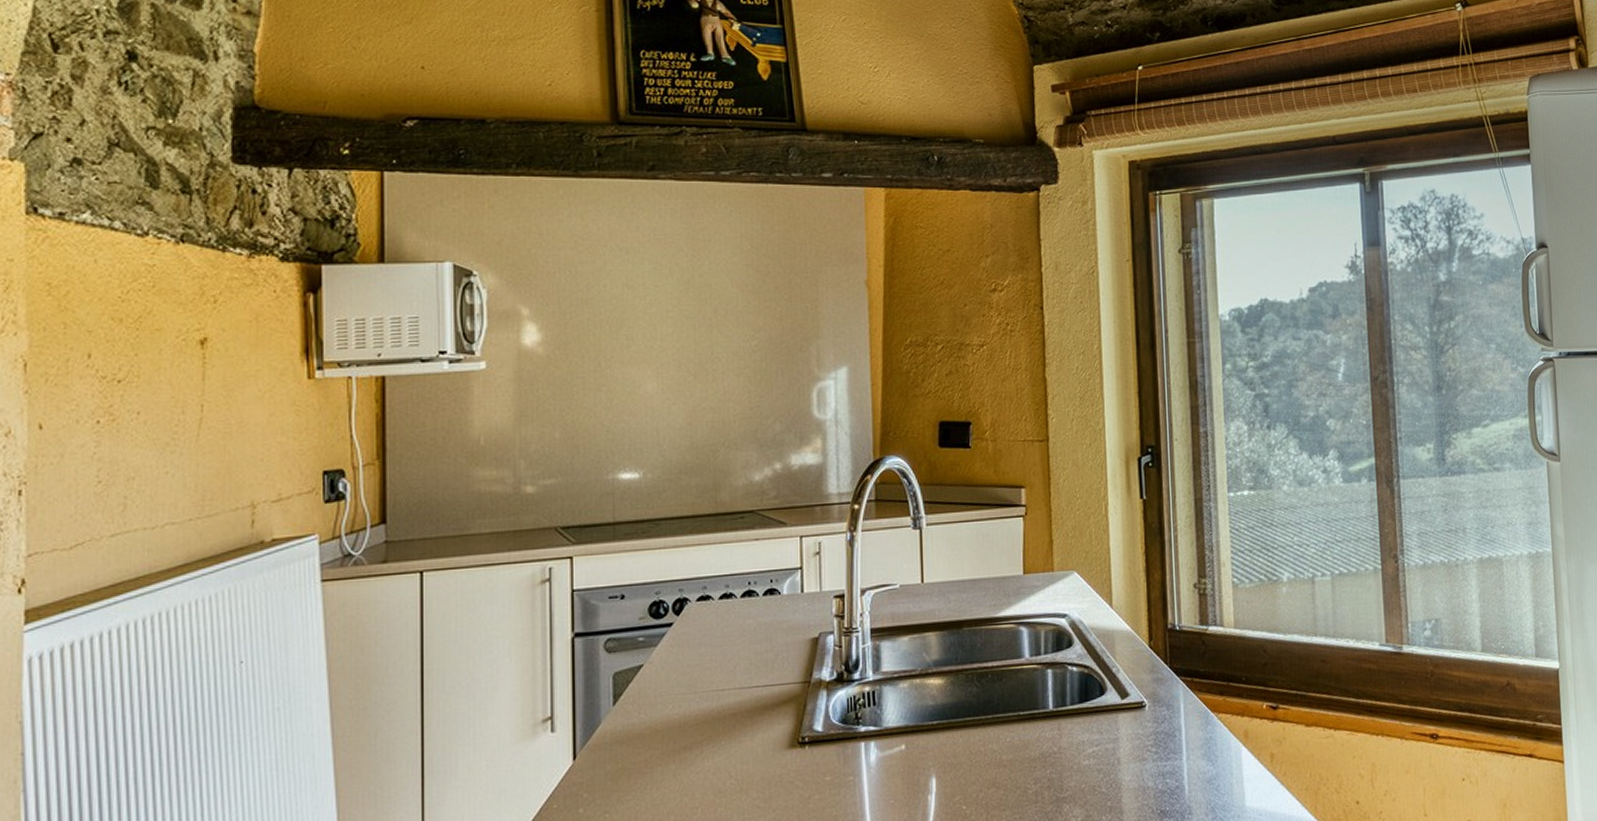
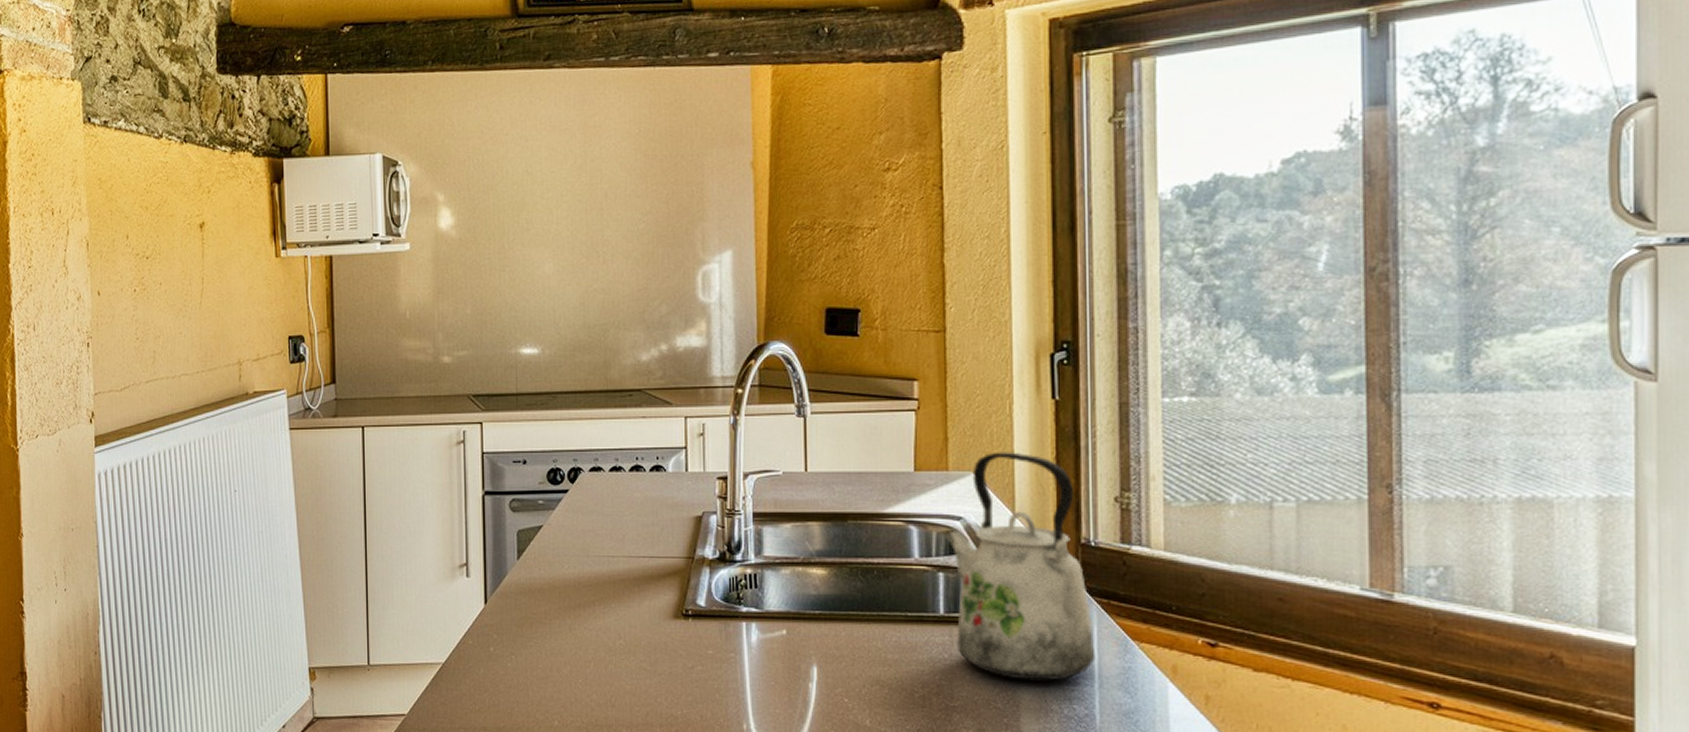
kettle: none [1051,549,1183,763] -> present [944,452,1096,681]

